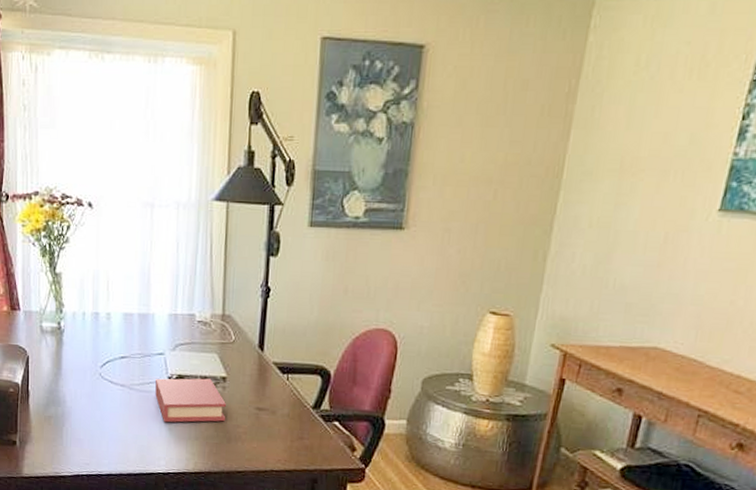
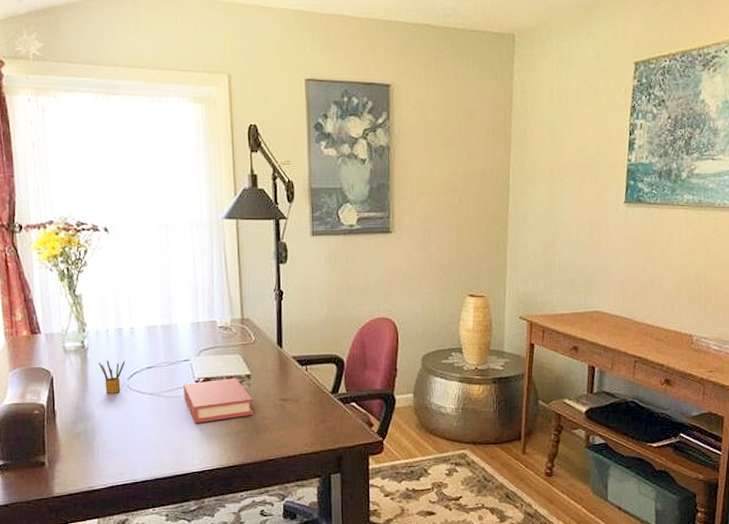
pencil box: none [72,344,100,381] -> present [98,359,126,394]

